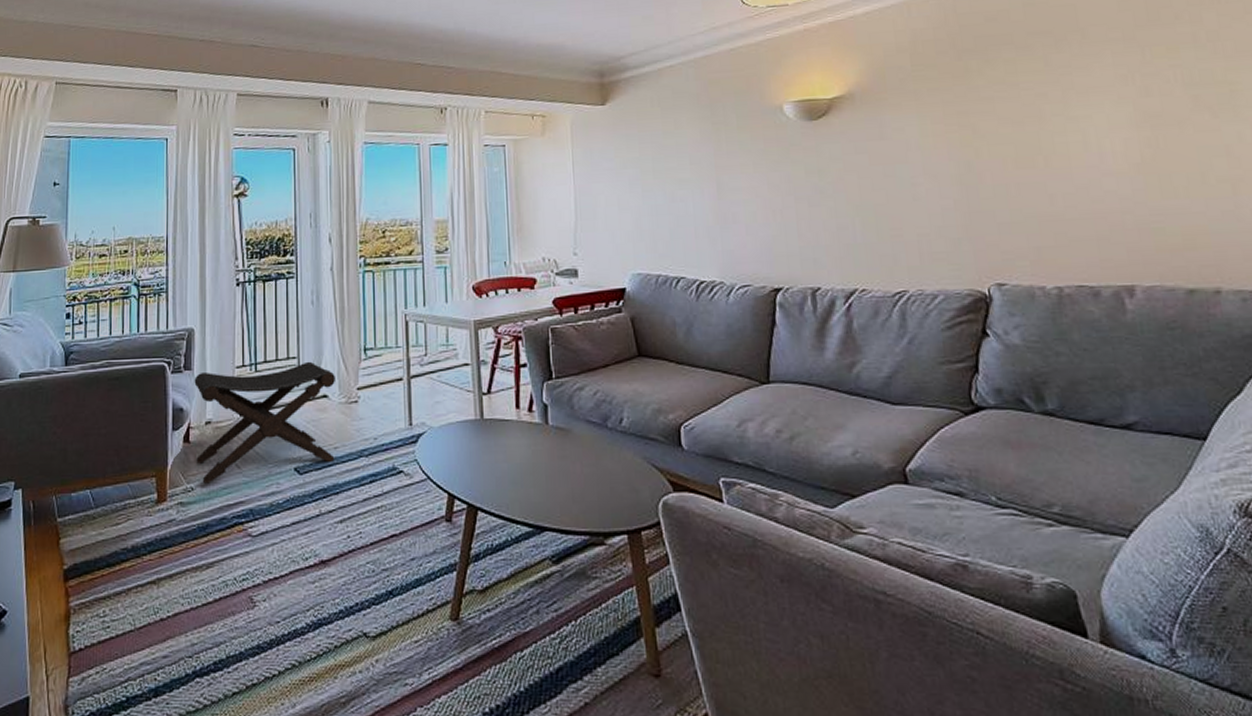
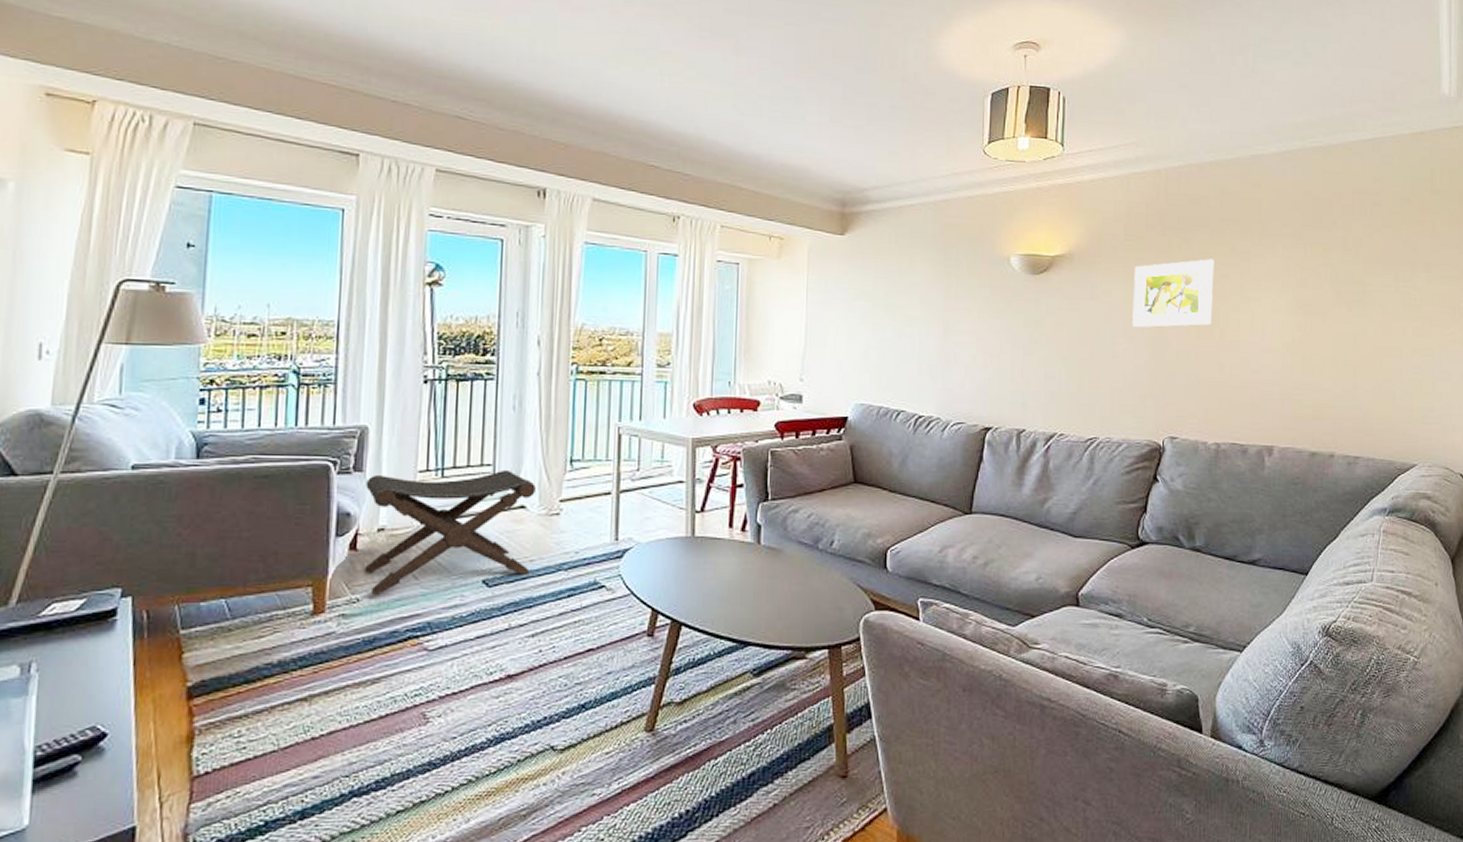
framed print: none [928,78,1032,165] -> present [1132,259,1214,328]

